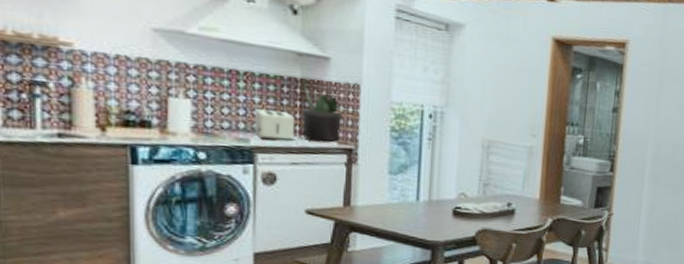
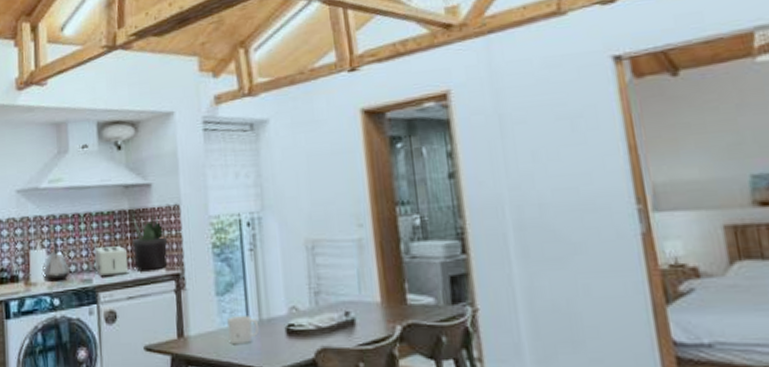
kettle: none [185,91,222,136] -> present [43,239,70,282]
mug: none [396,194,428,219] -> present [227,316,260,345]

